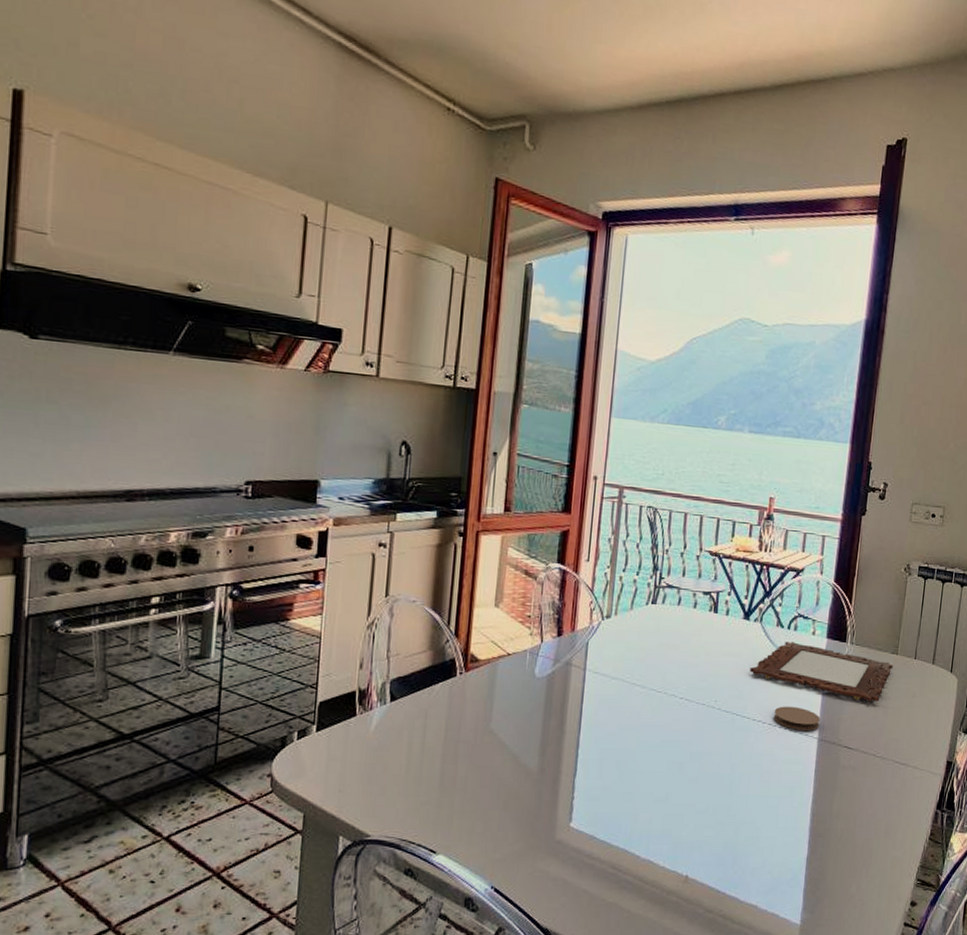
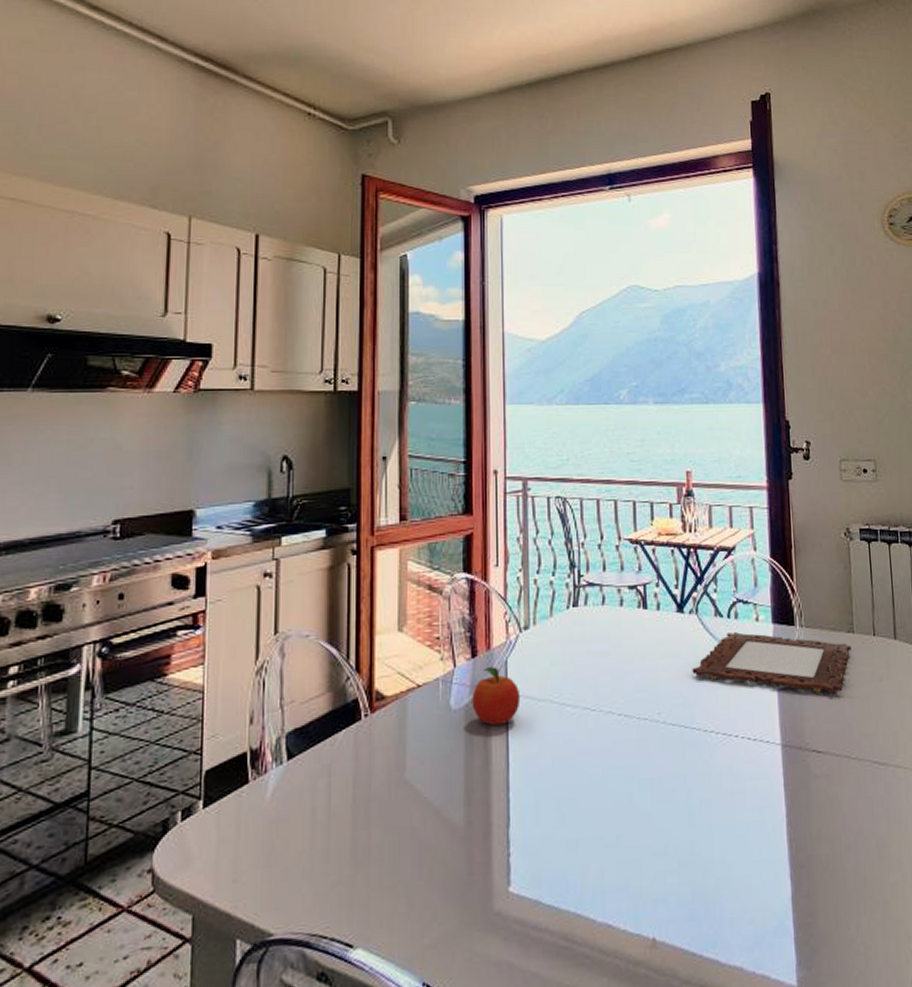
fruit: none [553,646,597,694] -> present [472,667,521,725]
coaster: present [773,706,820,731] -> none [726,709,781,738]

